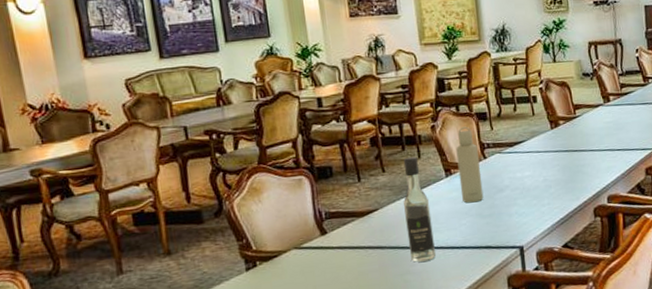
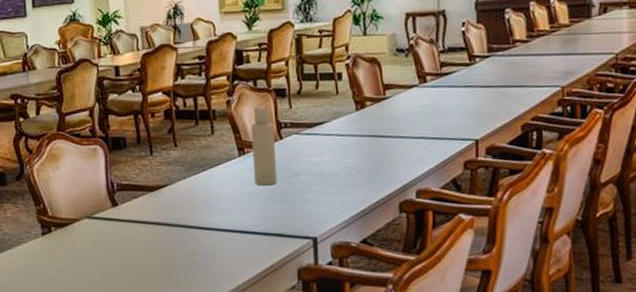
bottle: present [403,156,436,262] -> none [193,132,224,243]

